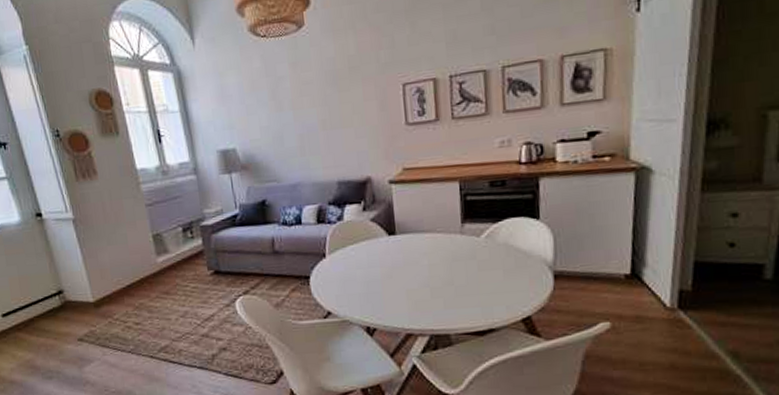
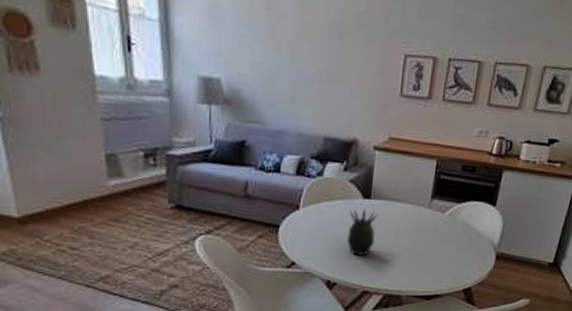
succulent plant: none [377,245,408,296] -> present [347,208,378,256]

